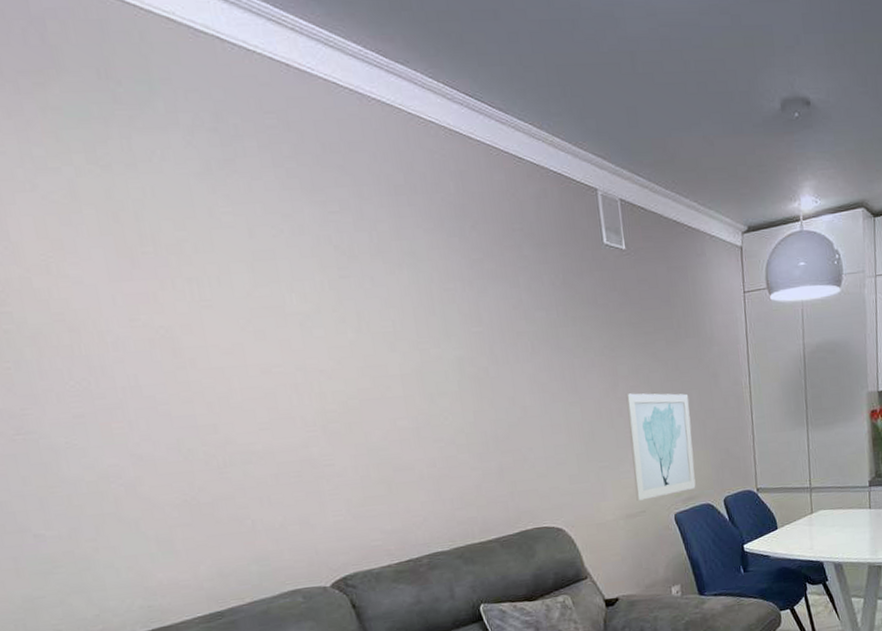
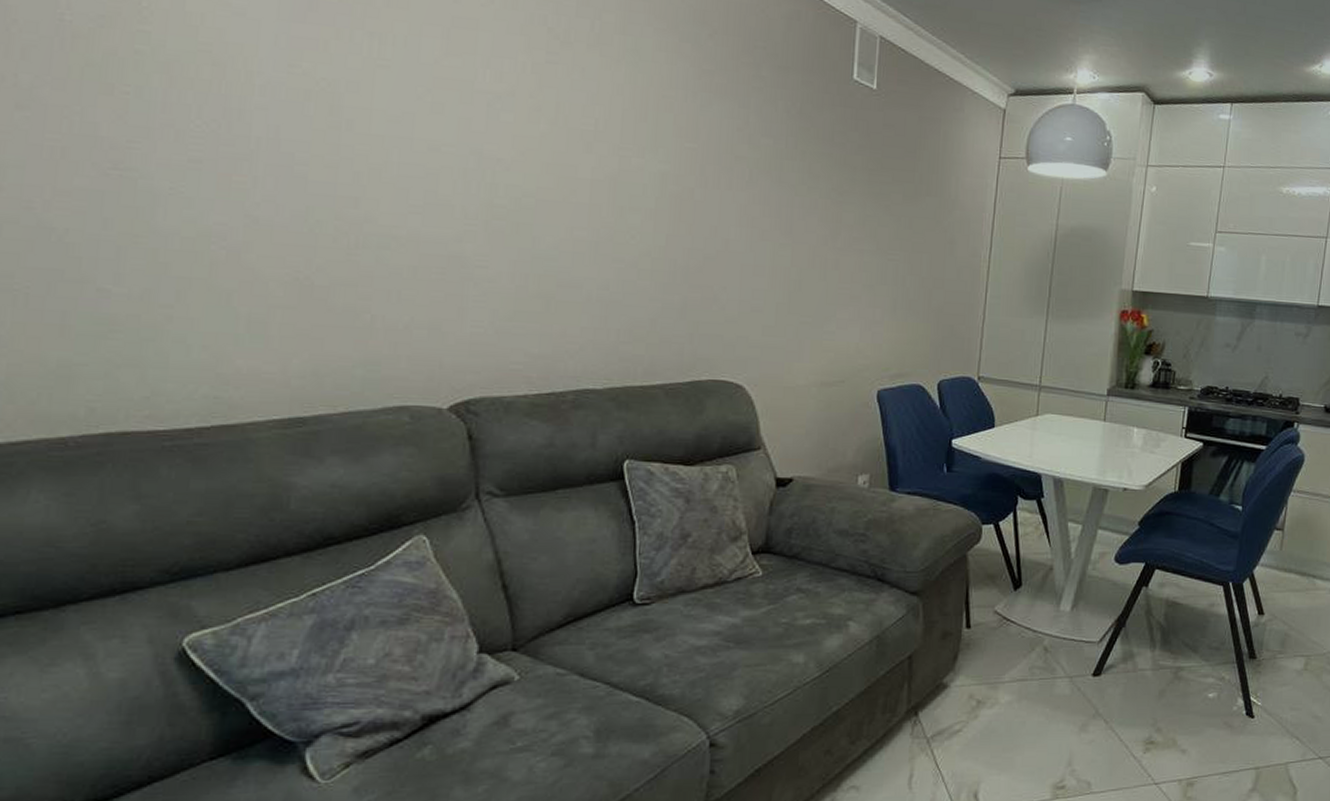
wall art: present [625,393,696,501] -> none [836,245,918,369]

